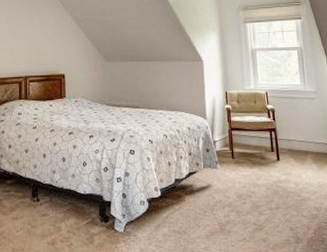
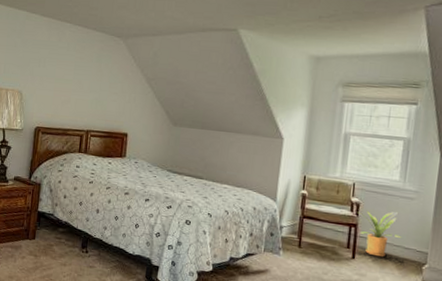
house plant: none [276,112,312,155] -> present [359,211,402,257]

